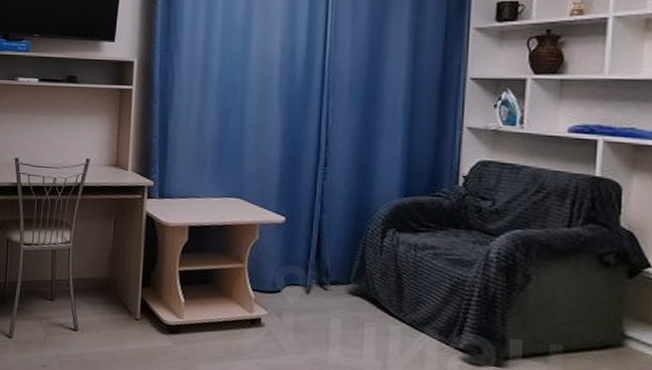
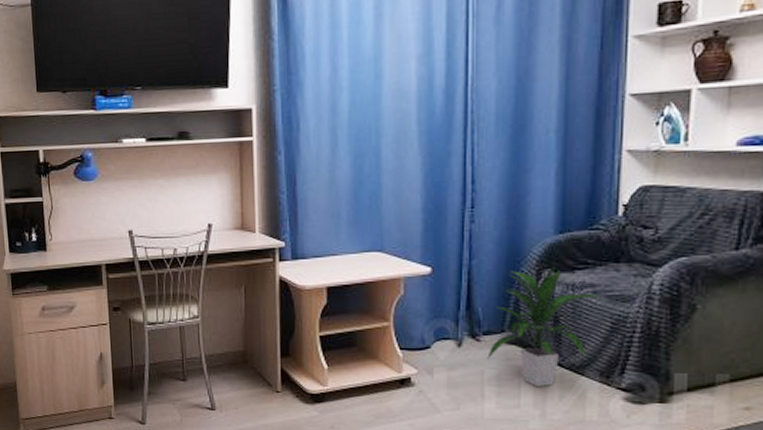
indoor plant: none [333,227,438,340] -> present [487,267,597,386]

